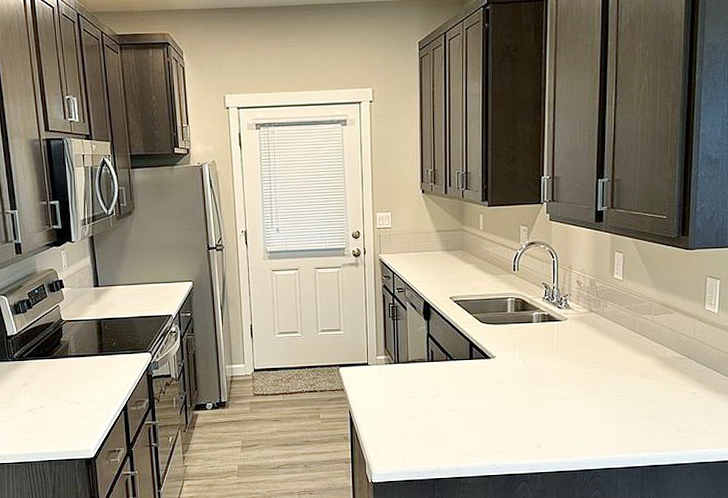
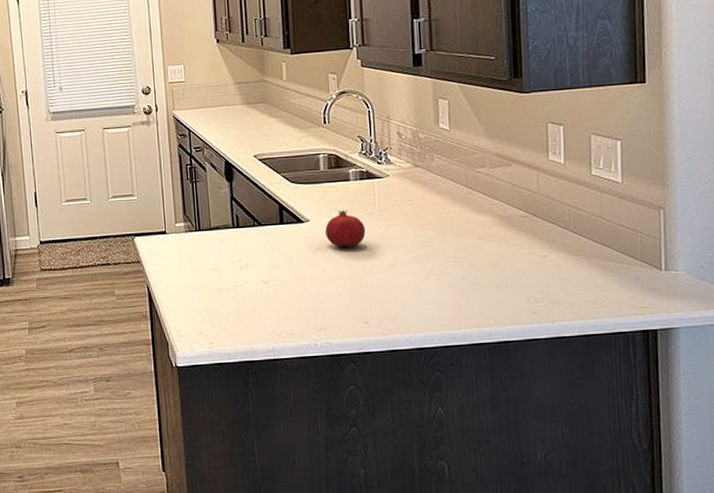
fruit: none [509,348,544,382] -> present [325,210,366,248]

